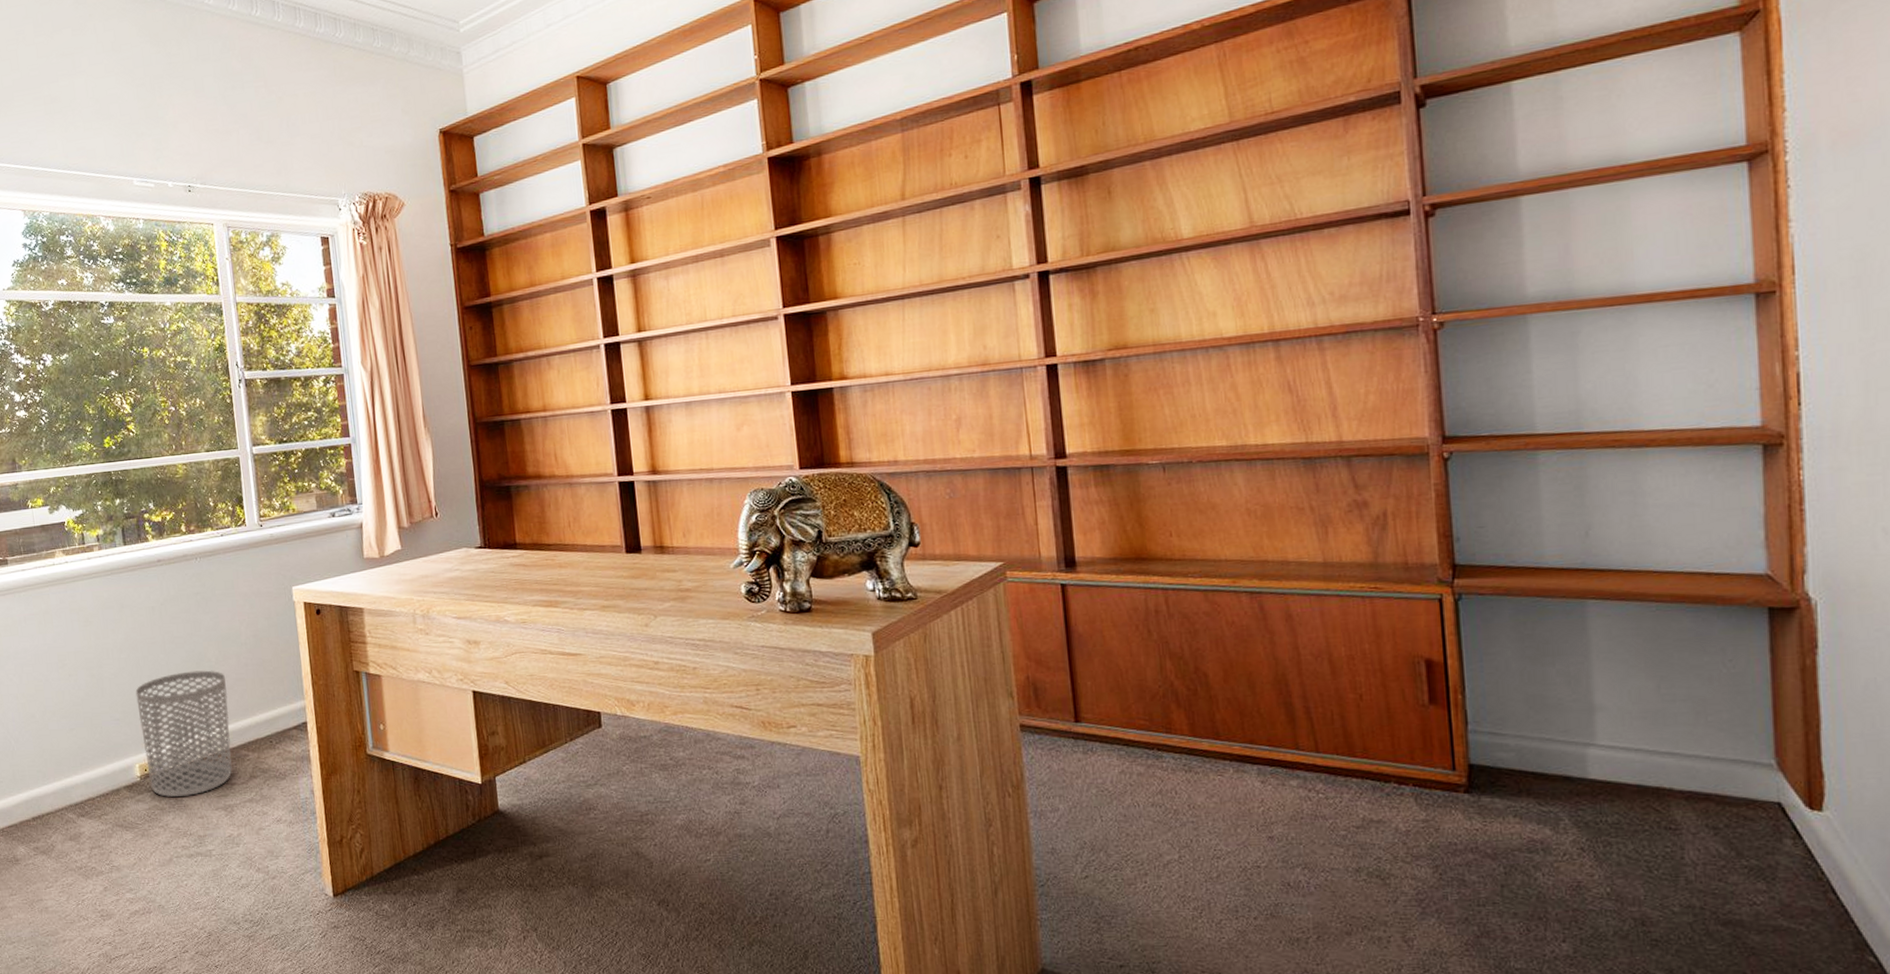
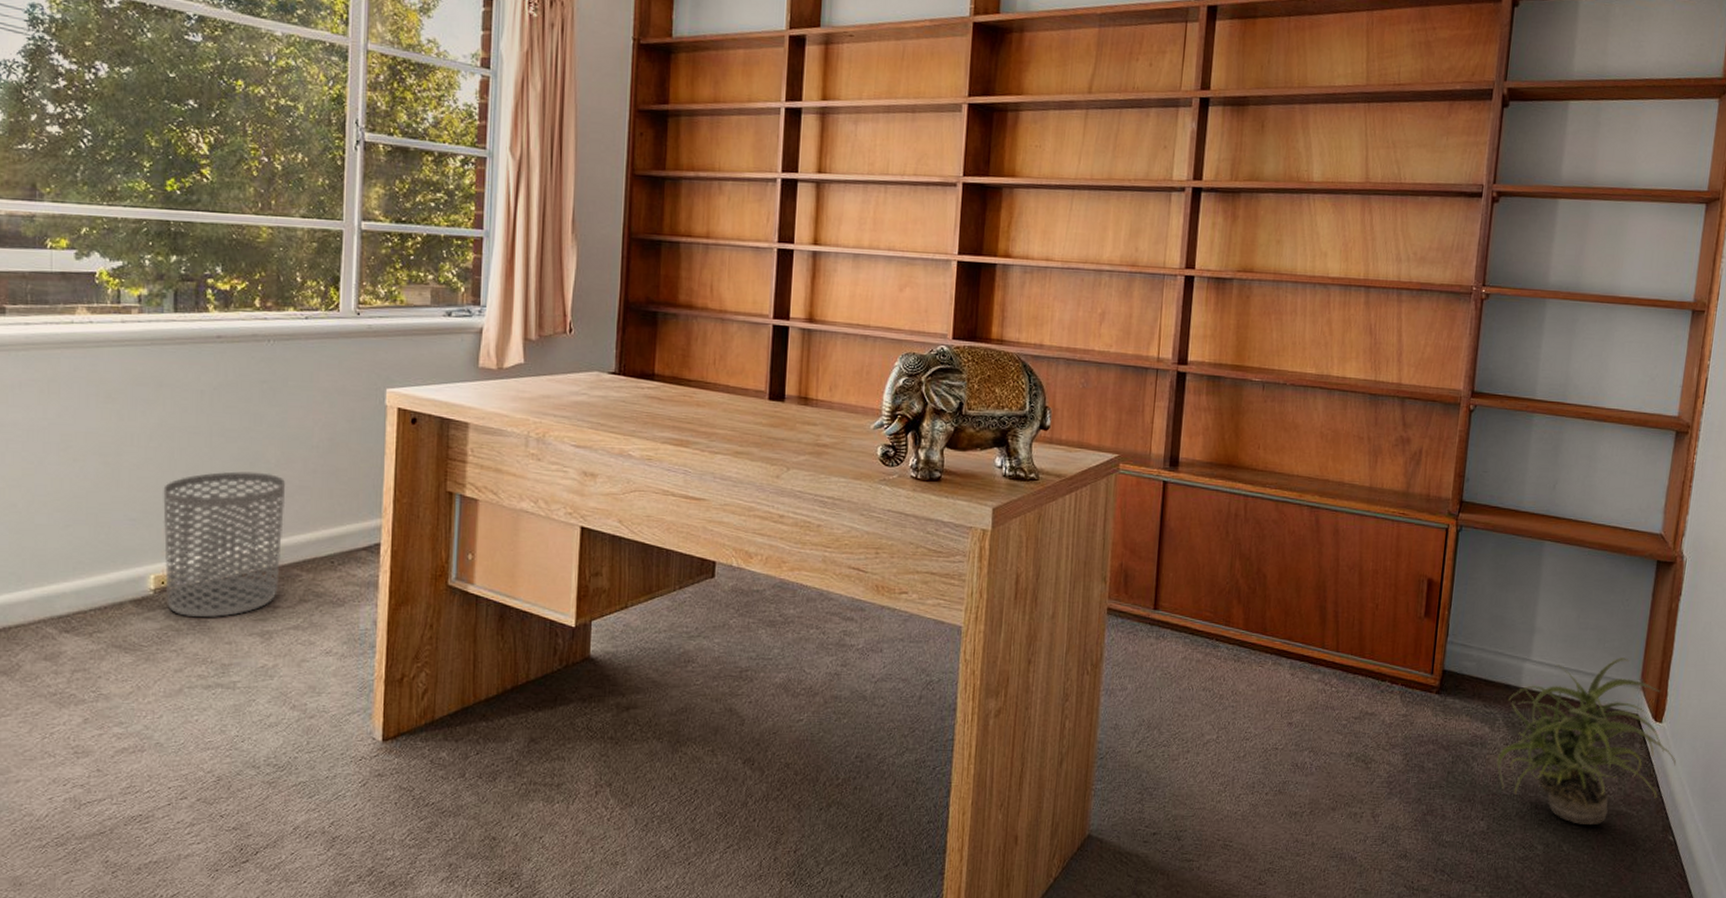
potted plant: none [1570,732,1859,944] -> present [1496,657,1676,825]

